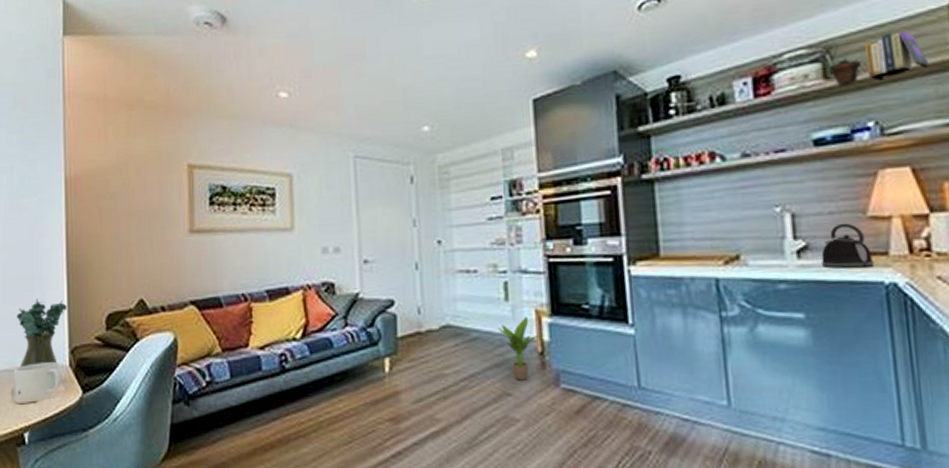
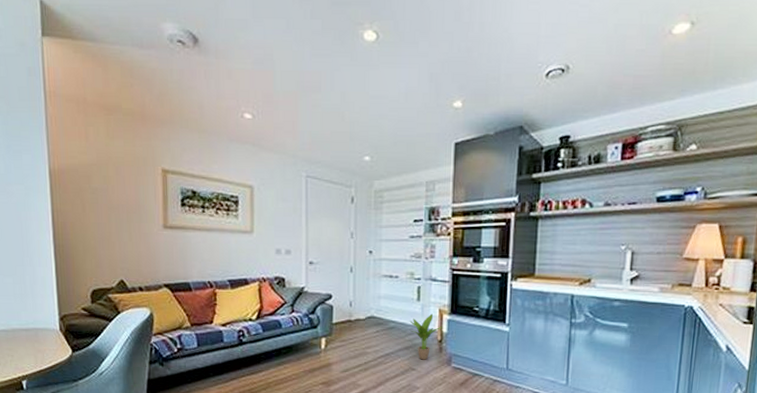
mug: present [13,362,62,405] -> none [10,326,53,359]
vase: present [16,299,67,368] -> none [10,274,55,329]
kettle: present [820,223,875,270] -> none [645,261,681,295]
succulent plant: present [828,51,861,87] -> none [678,130,701,158]
books: present [864,31,930,81] -> none [705,119,748,156]

